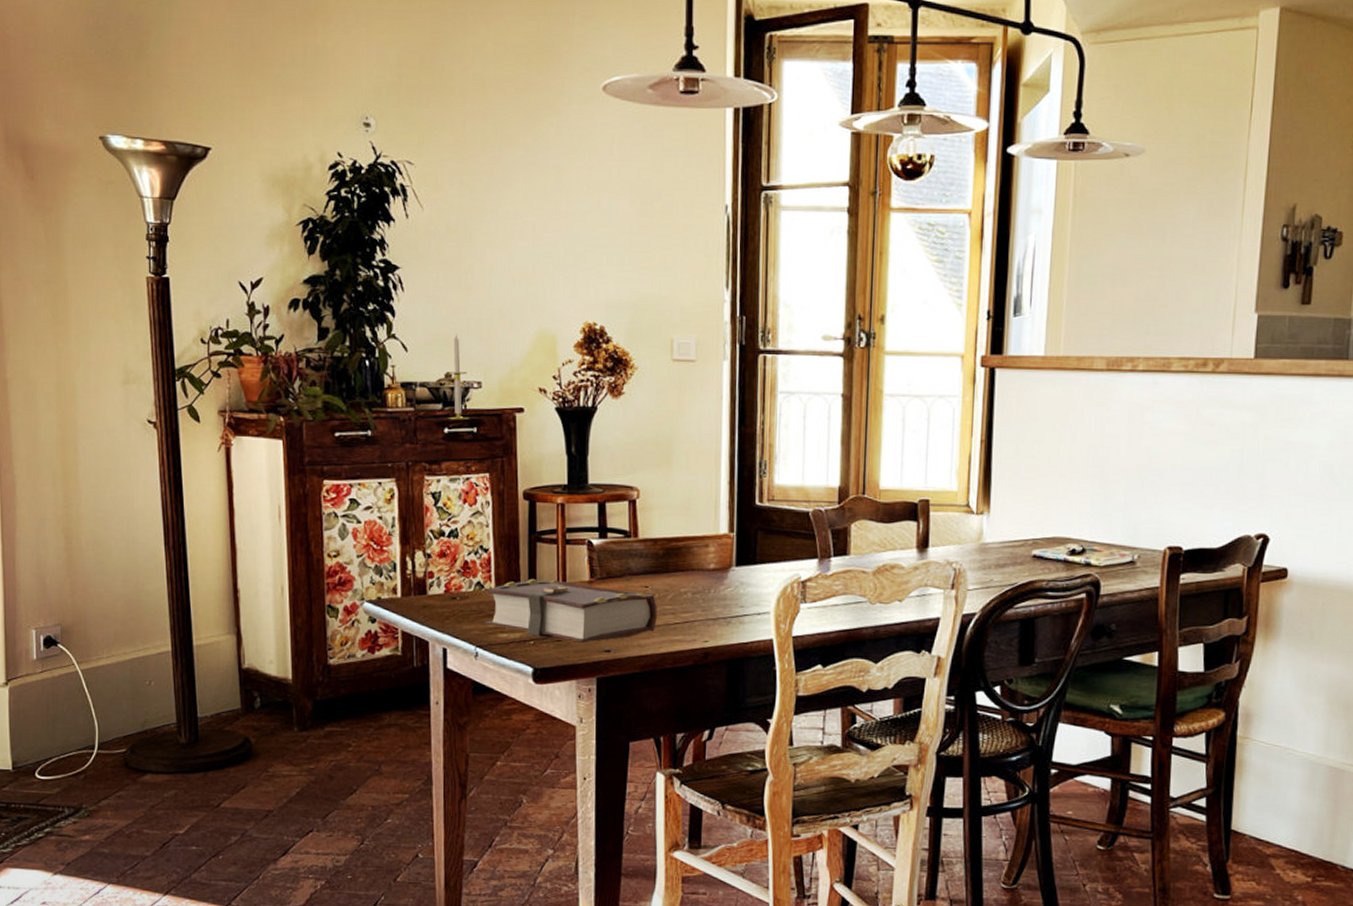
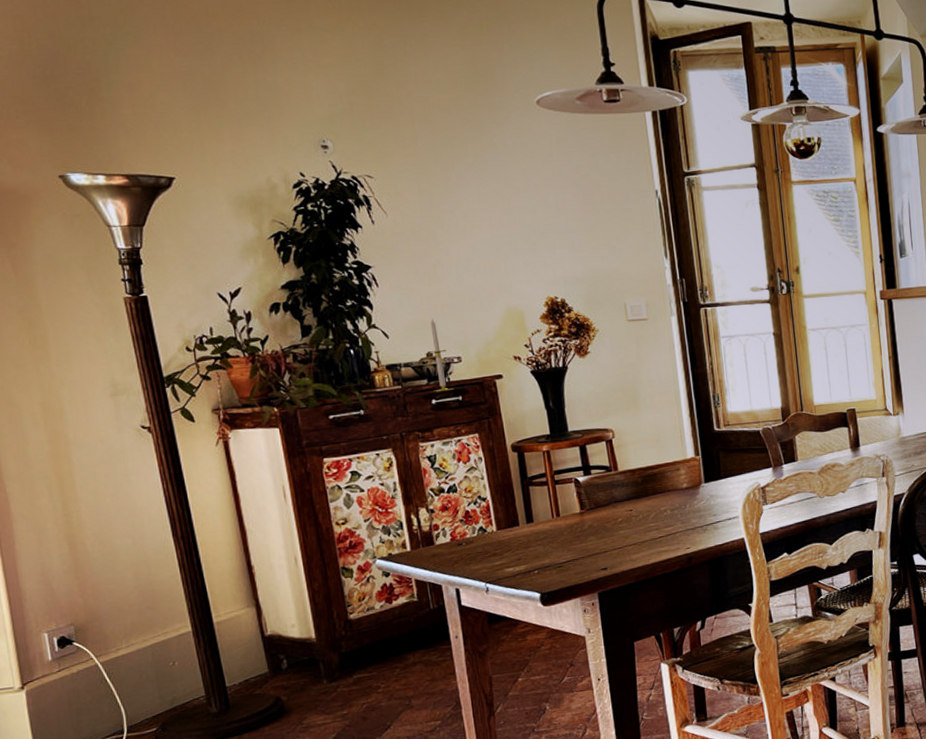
book: present [484,578,657,643] -> none [489,515,644,566]

